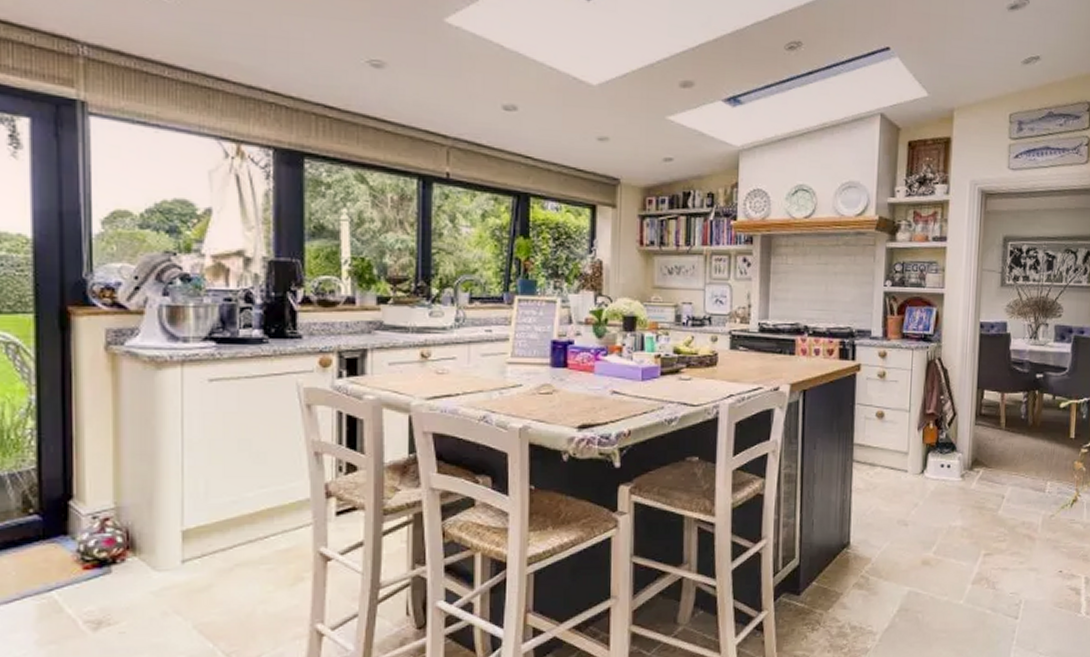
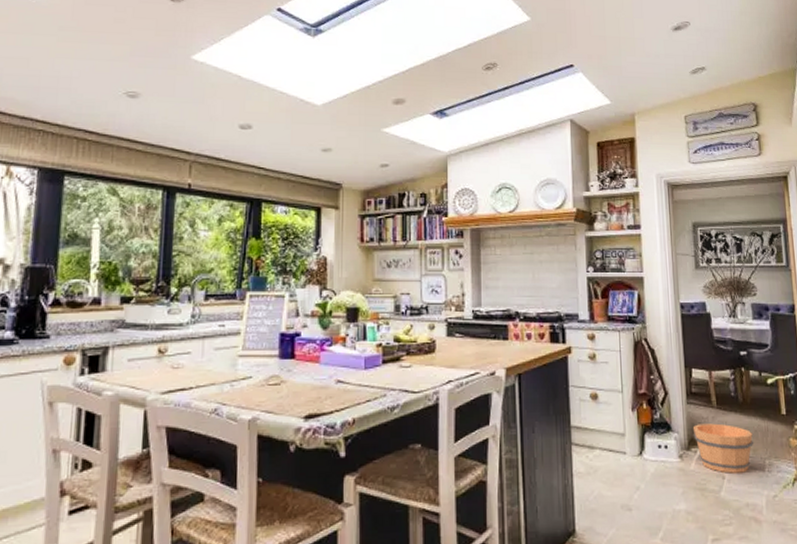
bucket: none [977,445,1039,493] -> present [692,423,754,474]

